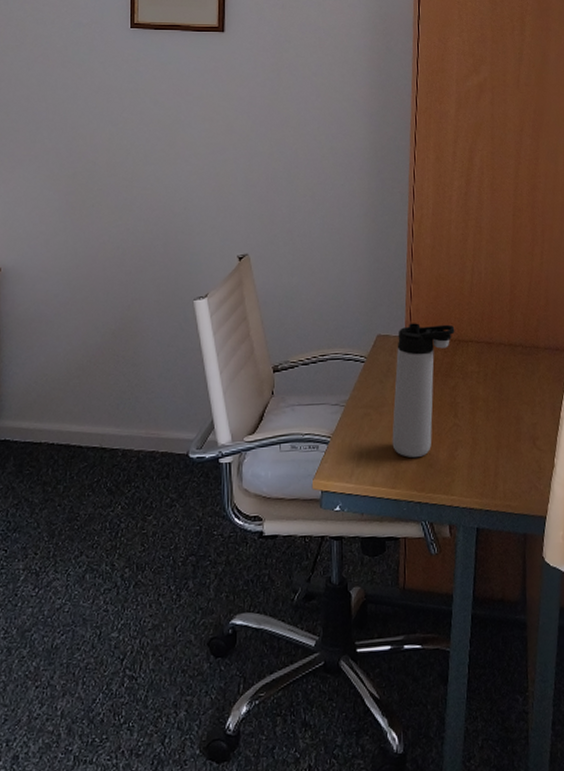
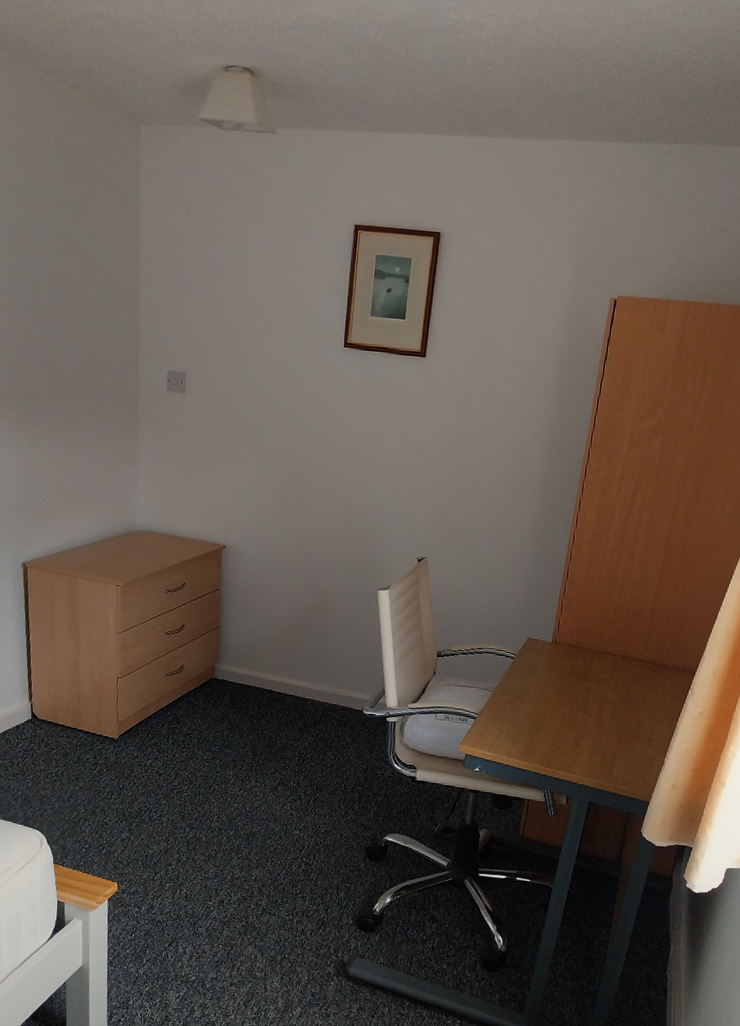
thermos bottle: present [392,323,455,458] -> none [528,632,596,741]

